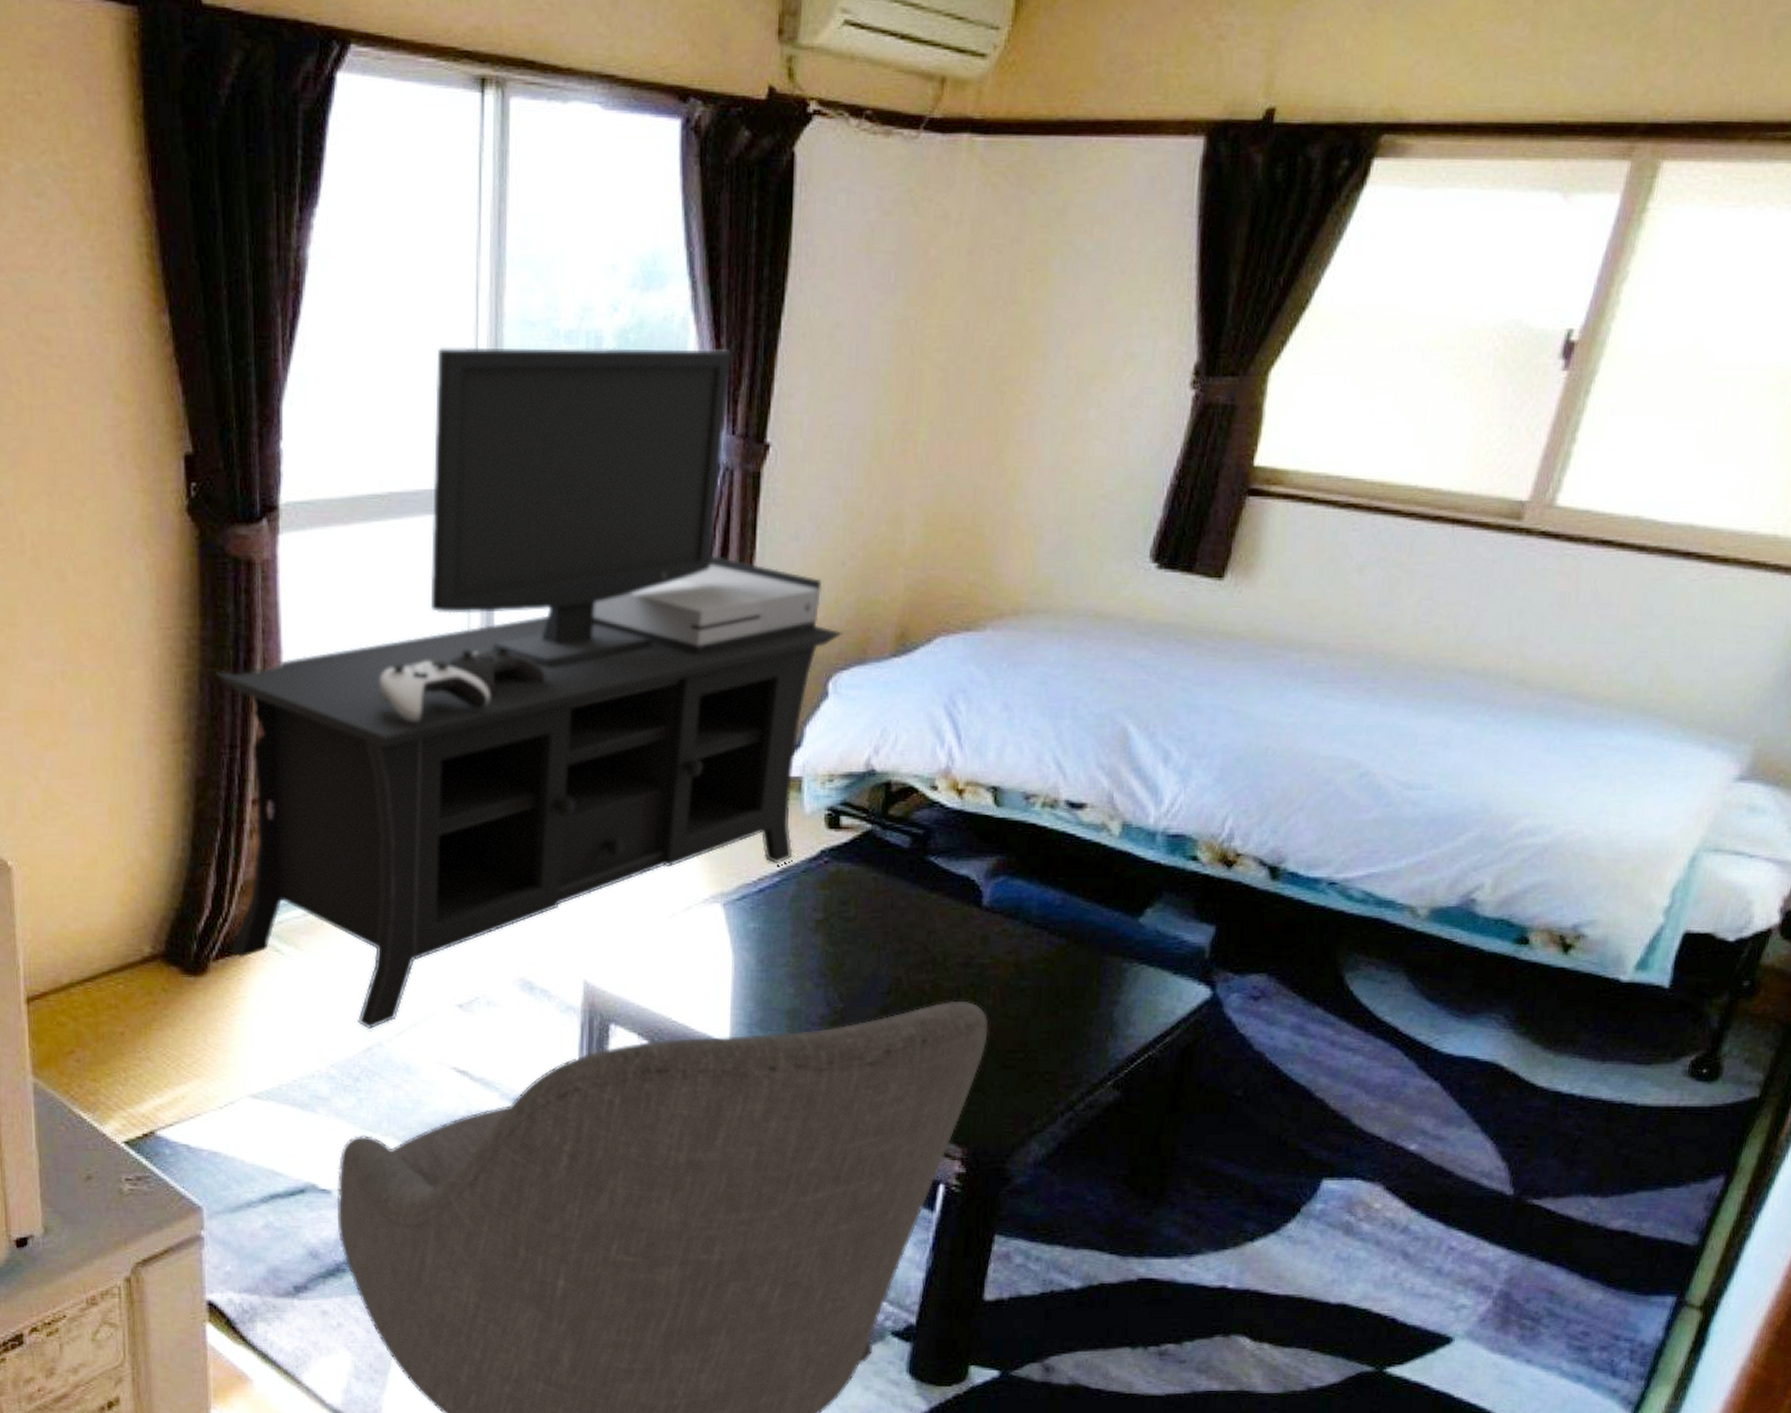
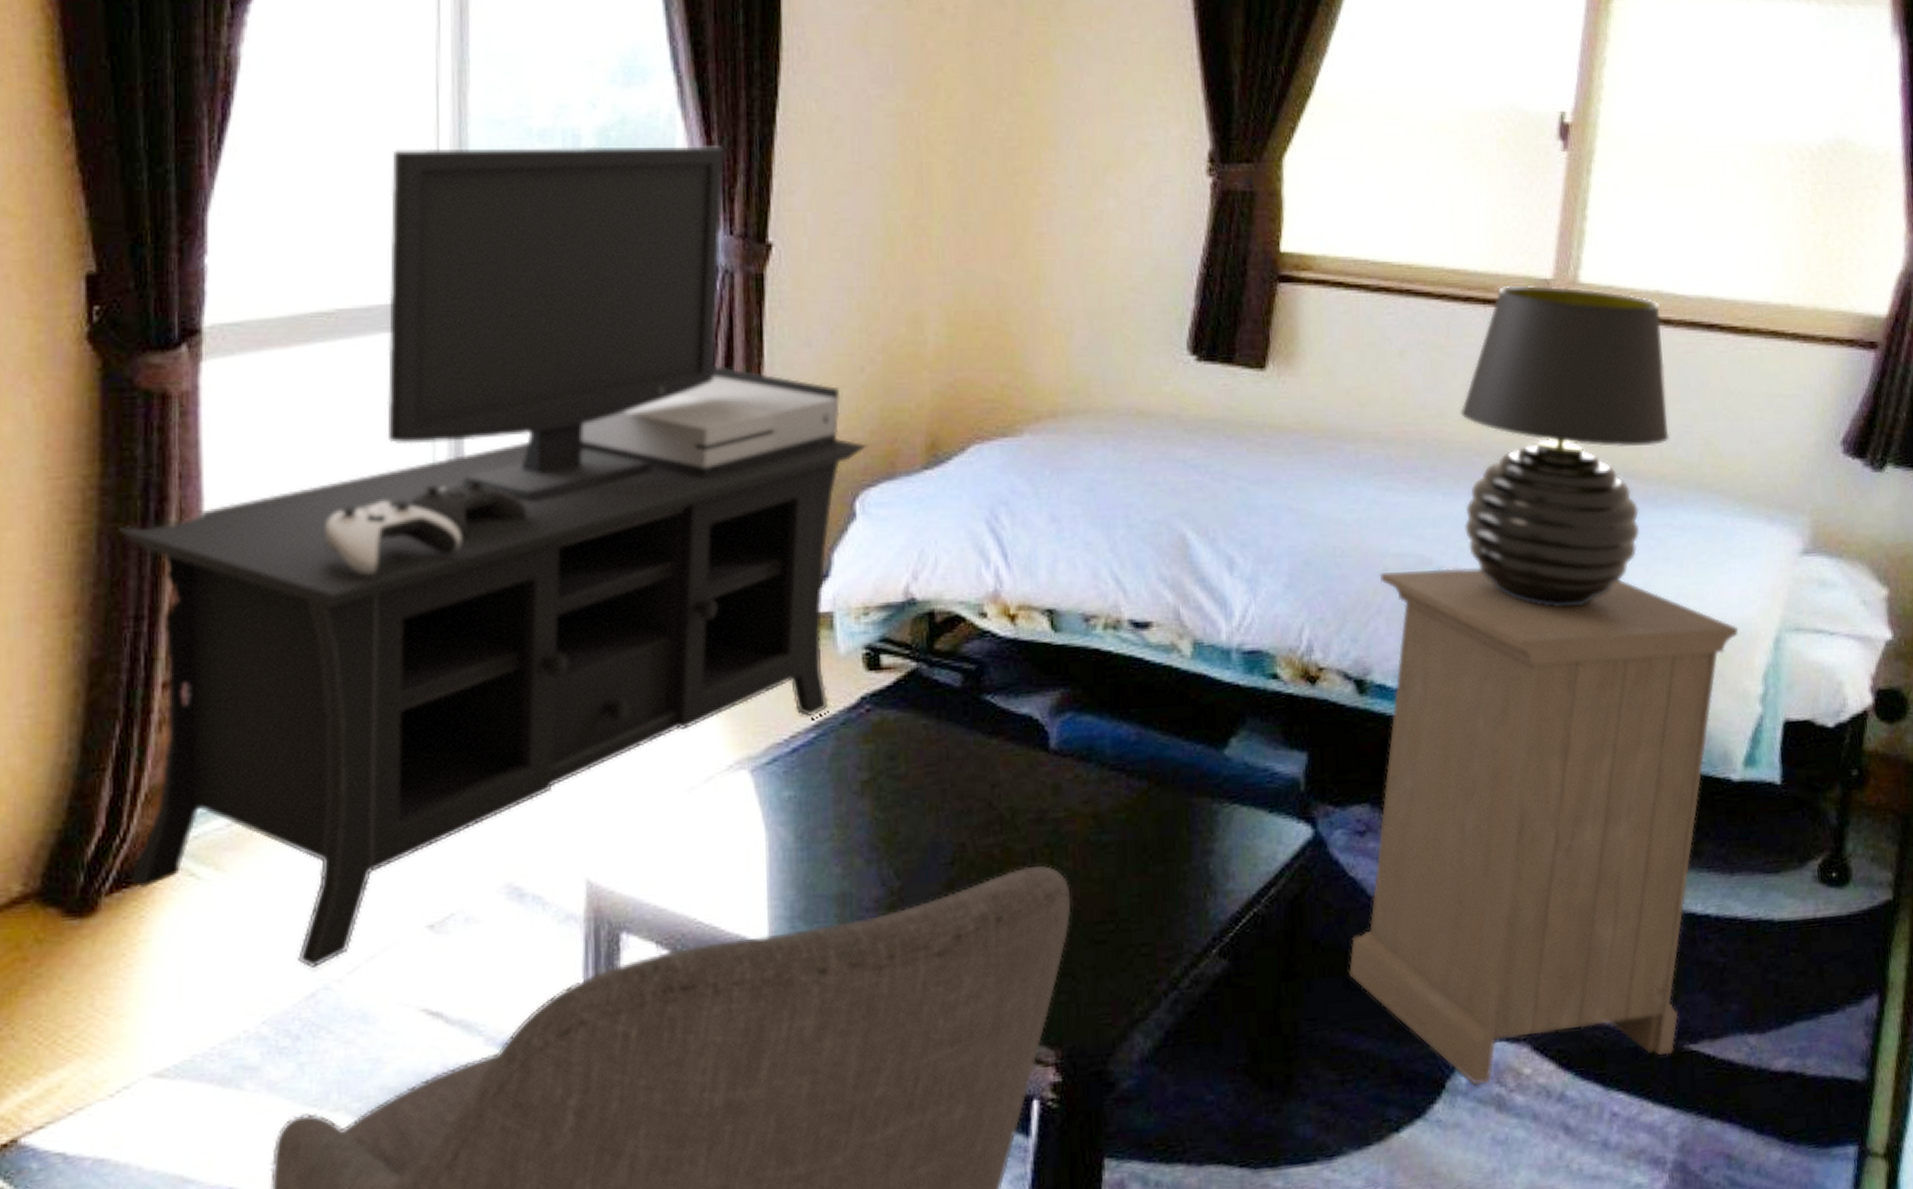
nightstand: none [1226,772,1656,1212] -> present [1347,567,1739,1084]
table lamp: none [1397,506,1638,815] -> present [1459,285,1671,608]

